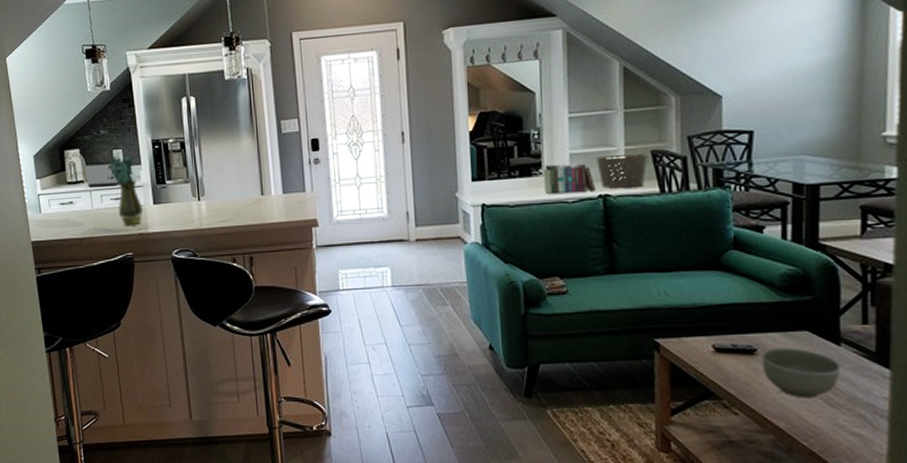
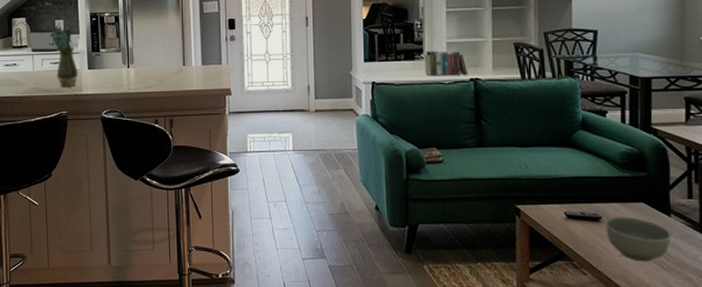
basket: present [596,154,648,189] -> none [469,45,512,74]

